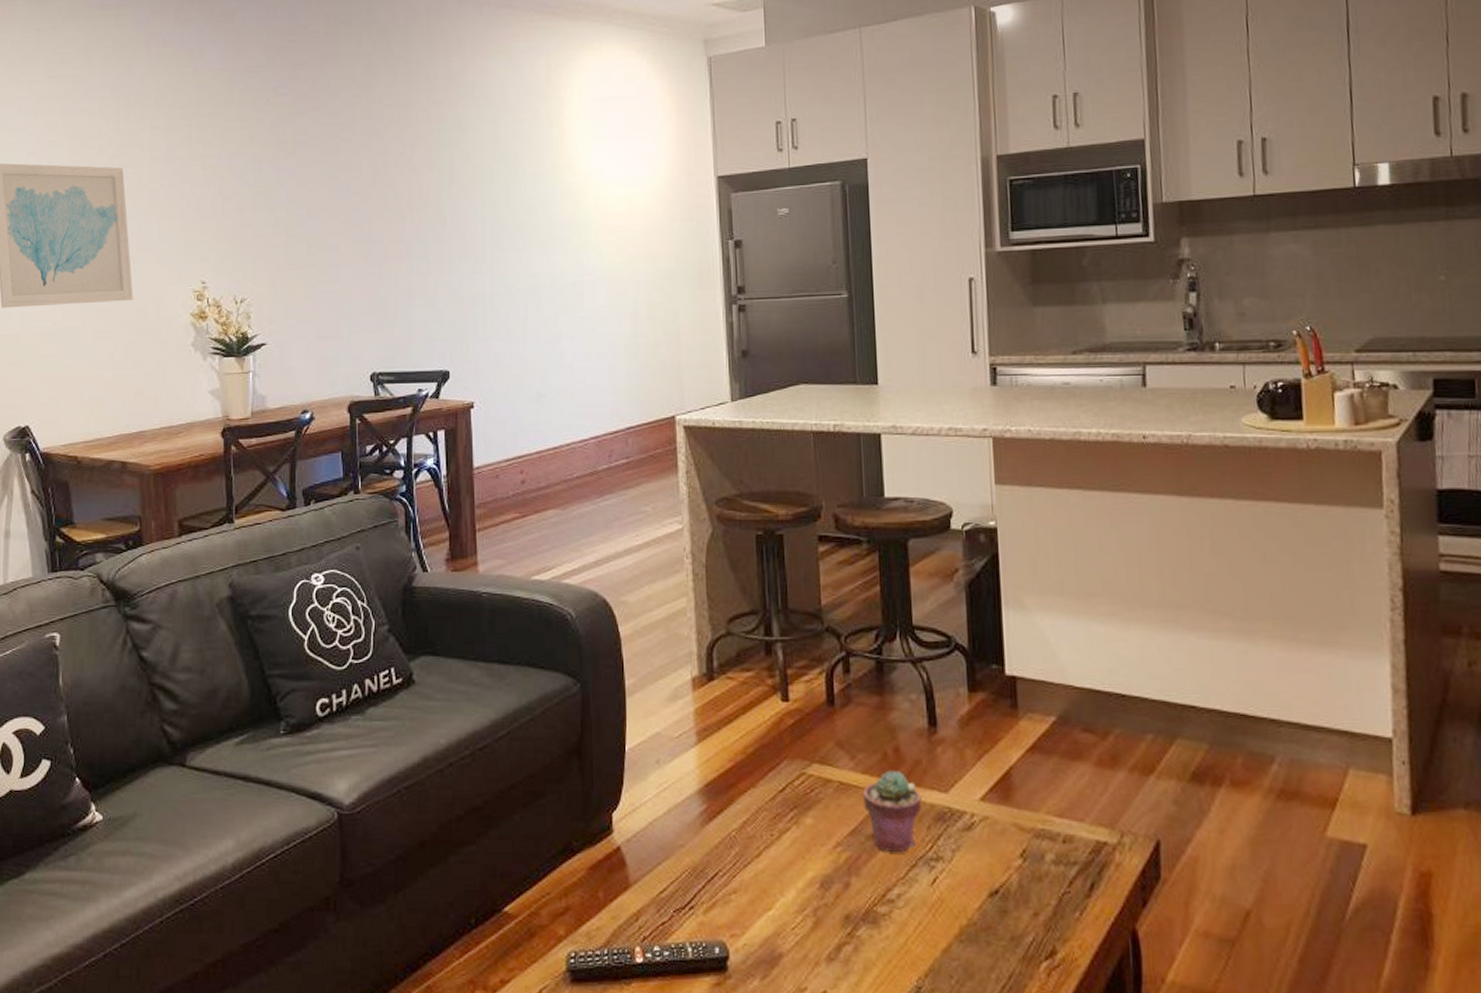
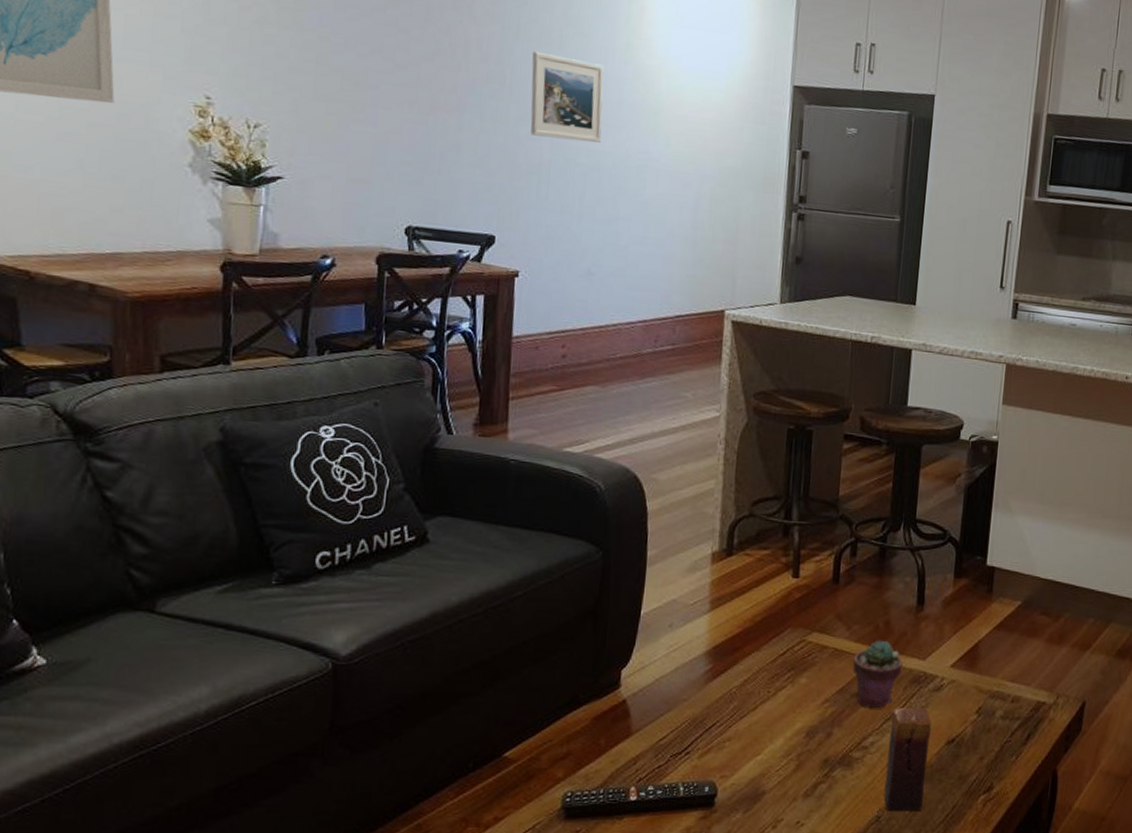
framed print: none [468,189,537,269] -> present [530,51,604,143]
candle: none [918,851,970,981] -> present [884,707,932,812]

